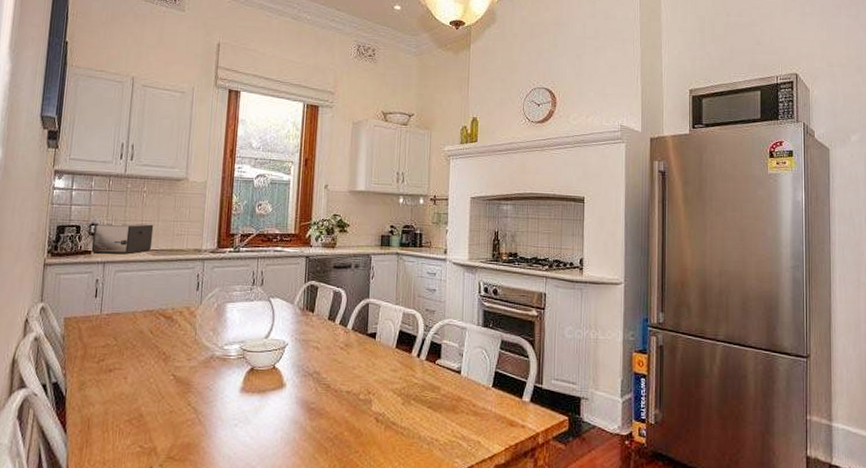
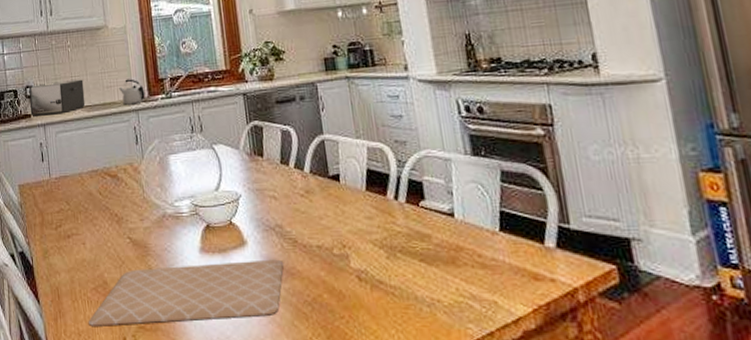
placemat: none [115,401,314,456] -> present [88,259,284,326]
kettle: none [189,230,214,254] -> present [119,79,145,105]

